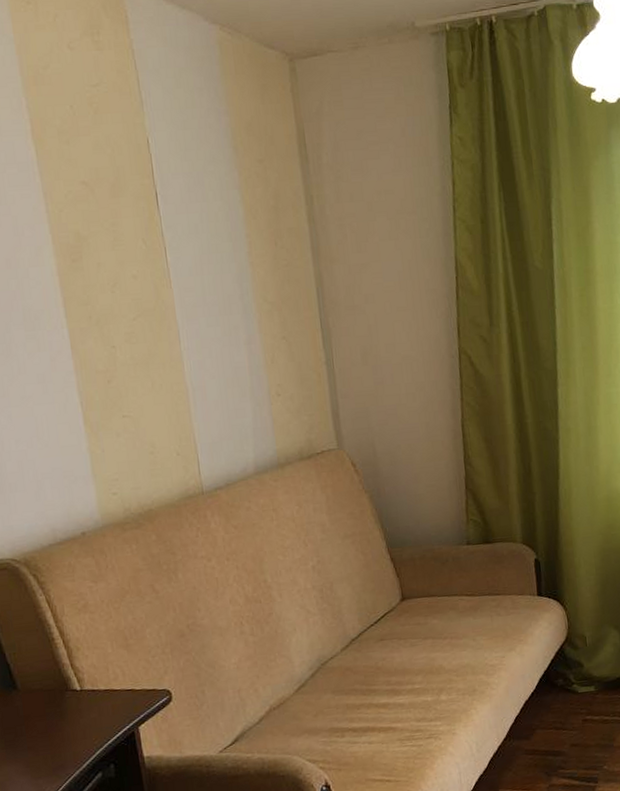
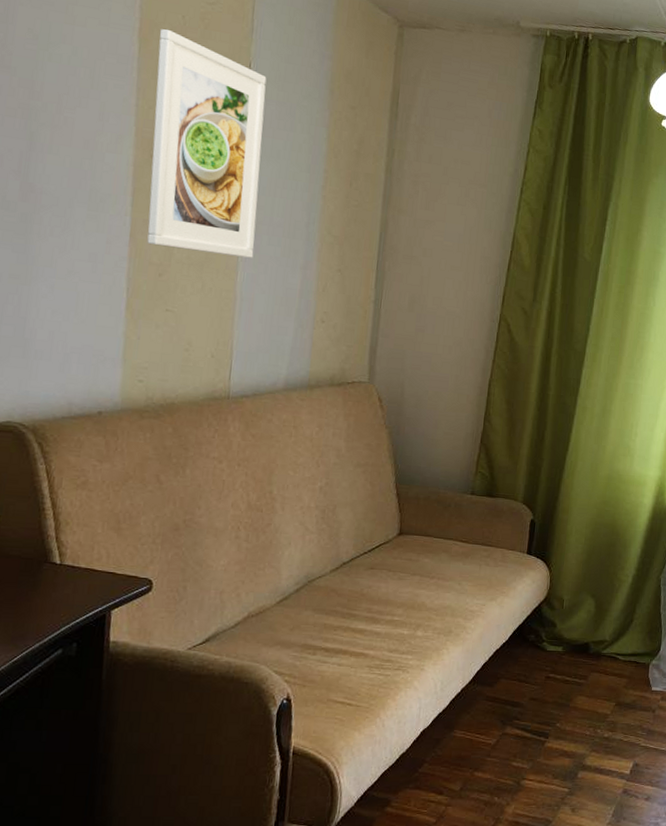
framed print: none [51,123,195,353] -> present [147,29,267,258]

